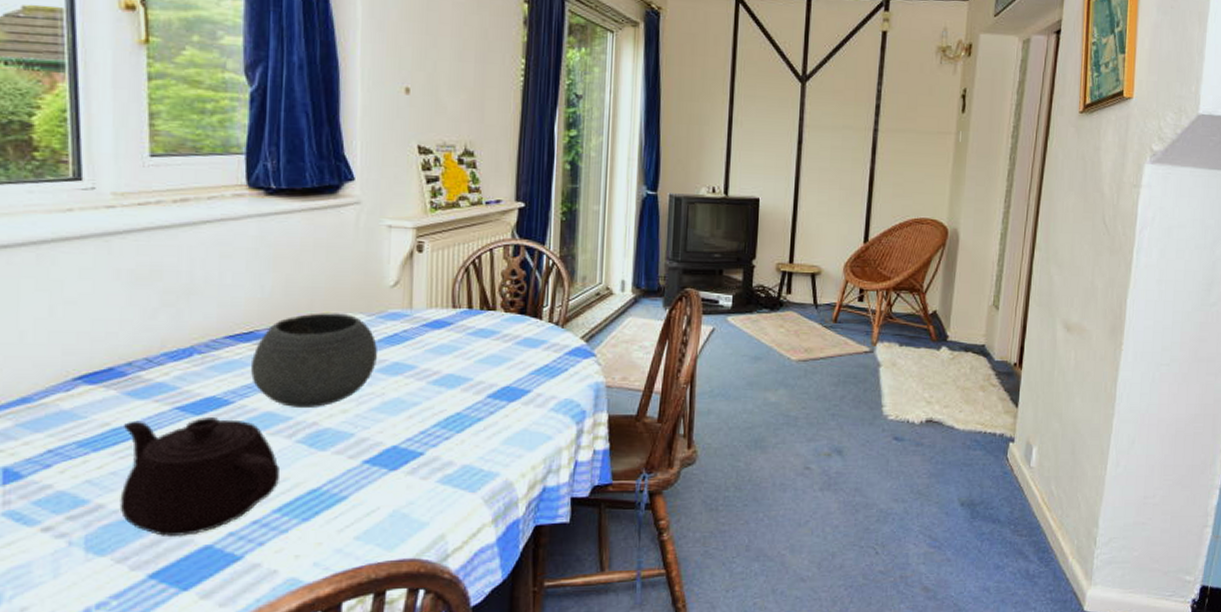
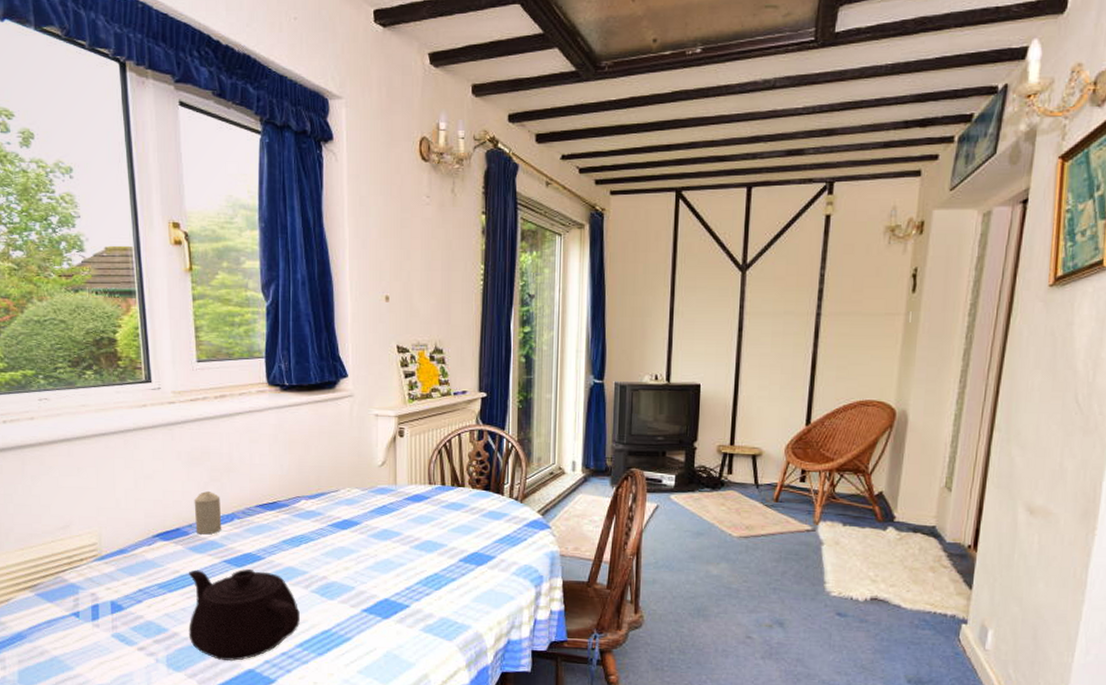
candle: none [136,320,176,375] -> present [194,491,222,535]
bowl: present [250,313,377,409] -> none [275,487,370,565]

